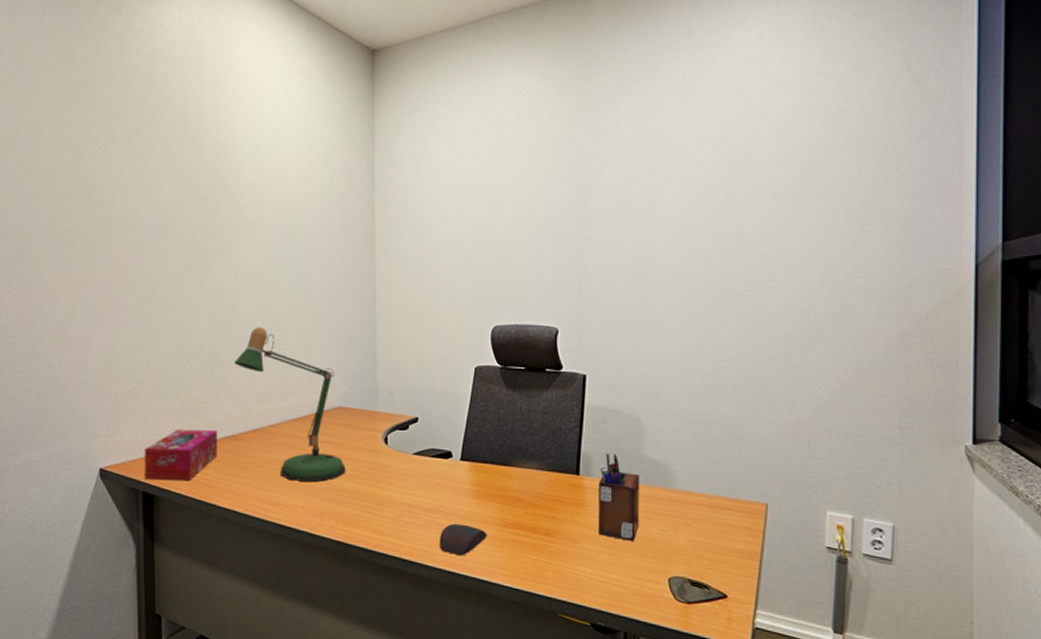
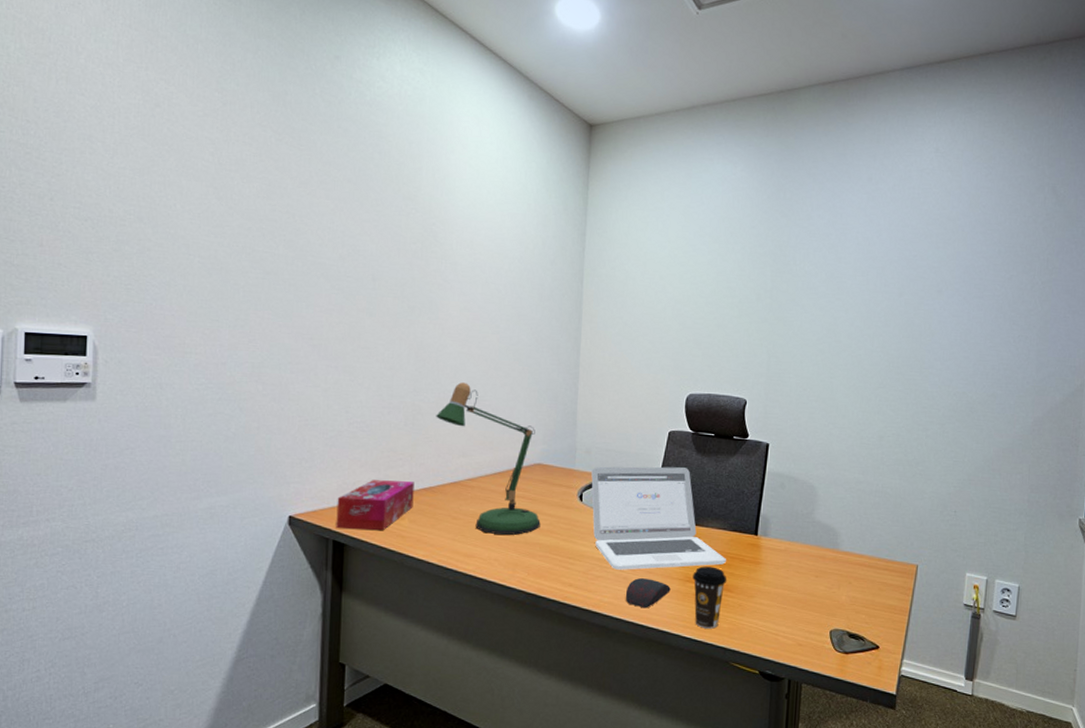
laptop: none [395,405,546,516] -> present [591,466,726,570]
coffee cup: none [510,510,549,577] -> present [692,566,727,629]
desk organizer: present [599,454,640,541] -> none [771,516,811,597]

